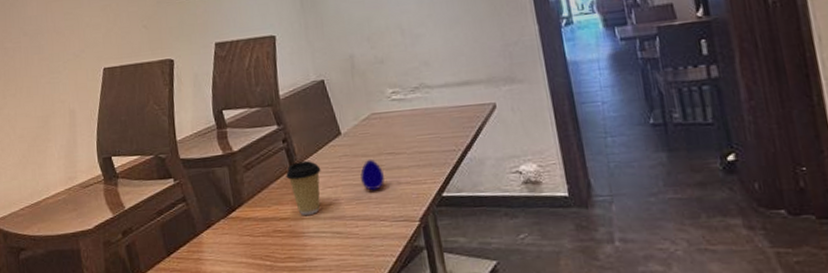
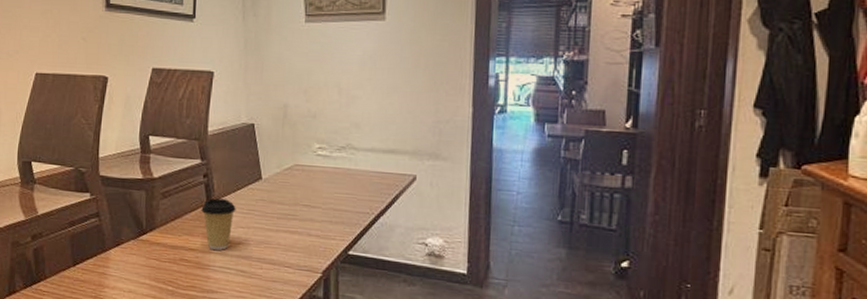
decorative egg: present [360,158,384,191] -> none [272,207,296,238]

